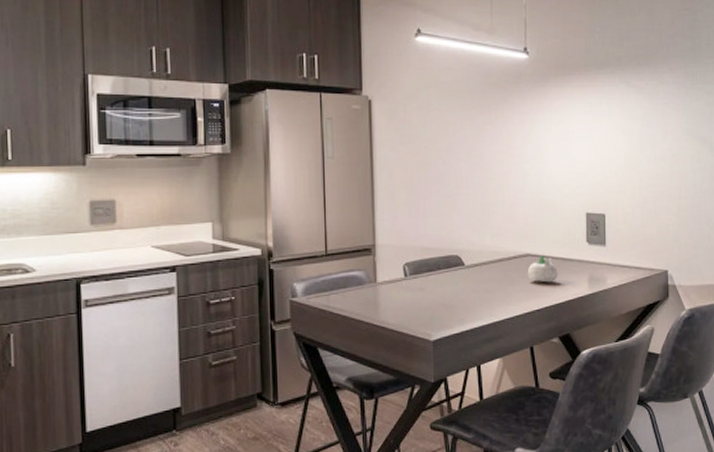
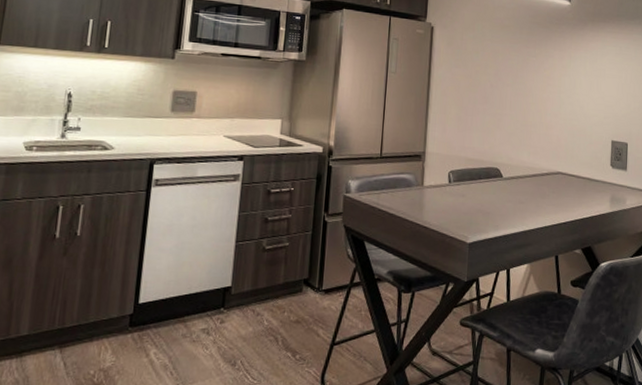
succulent planter: present [527,255,559,283] -> none [557,174,585,200]

